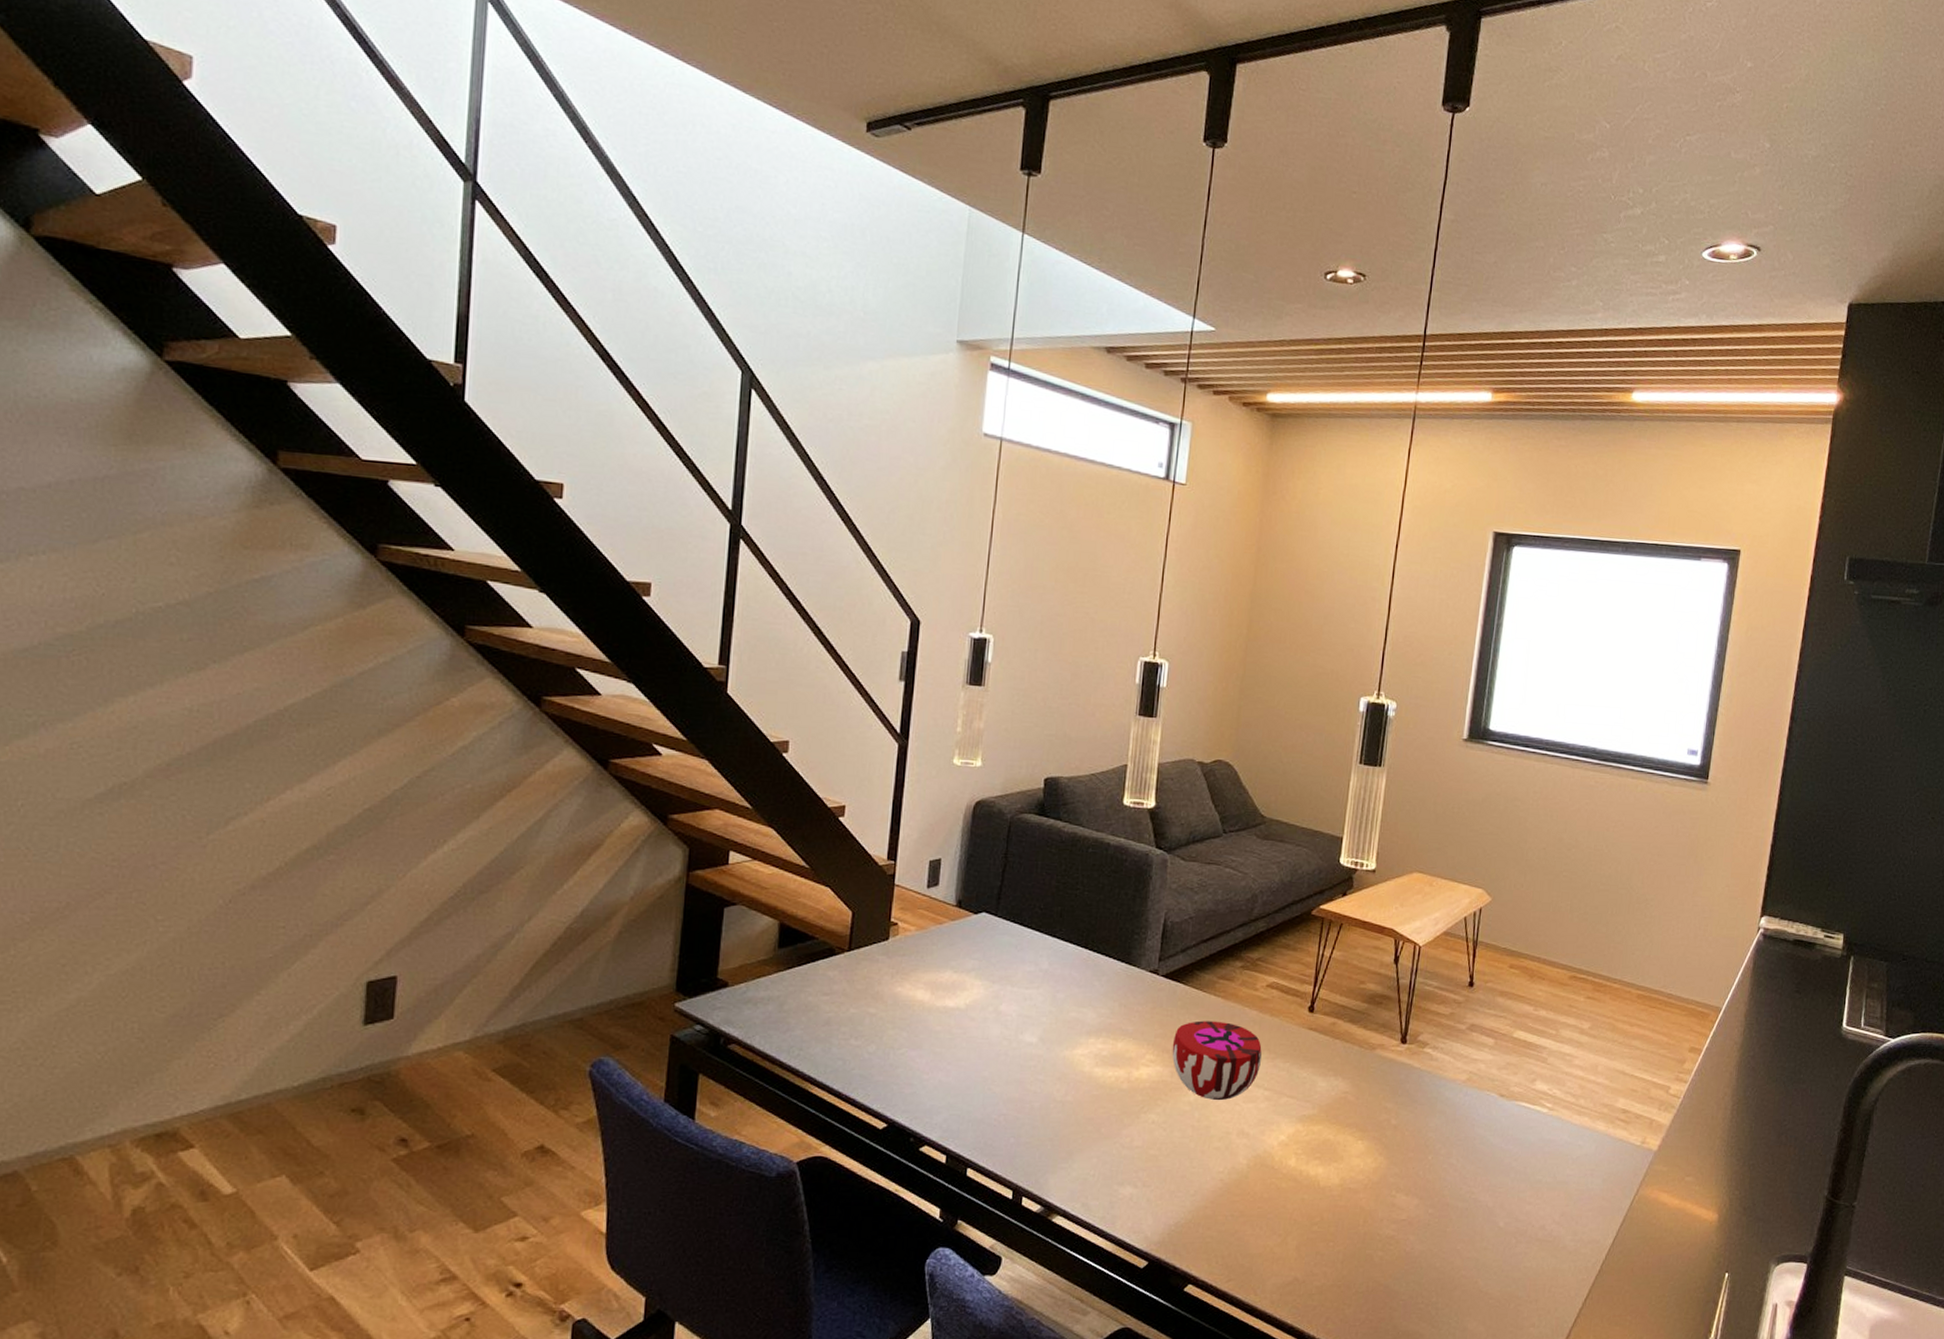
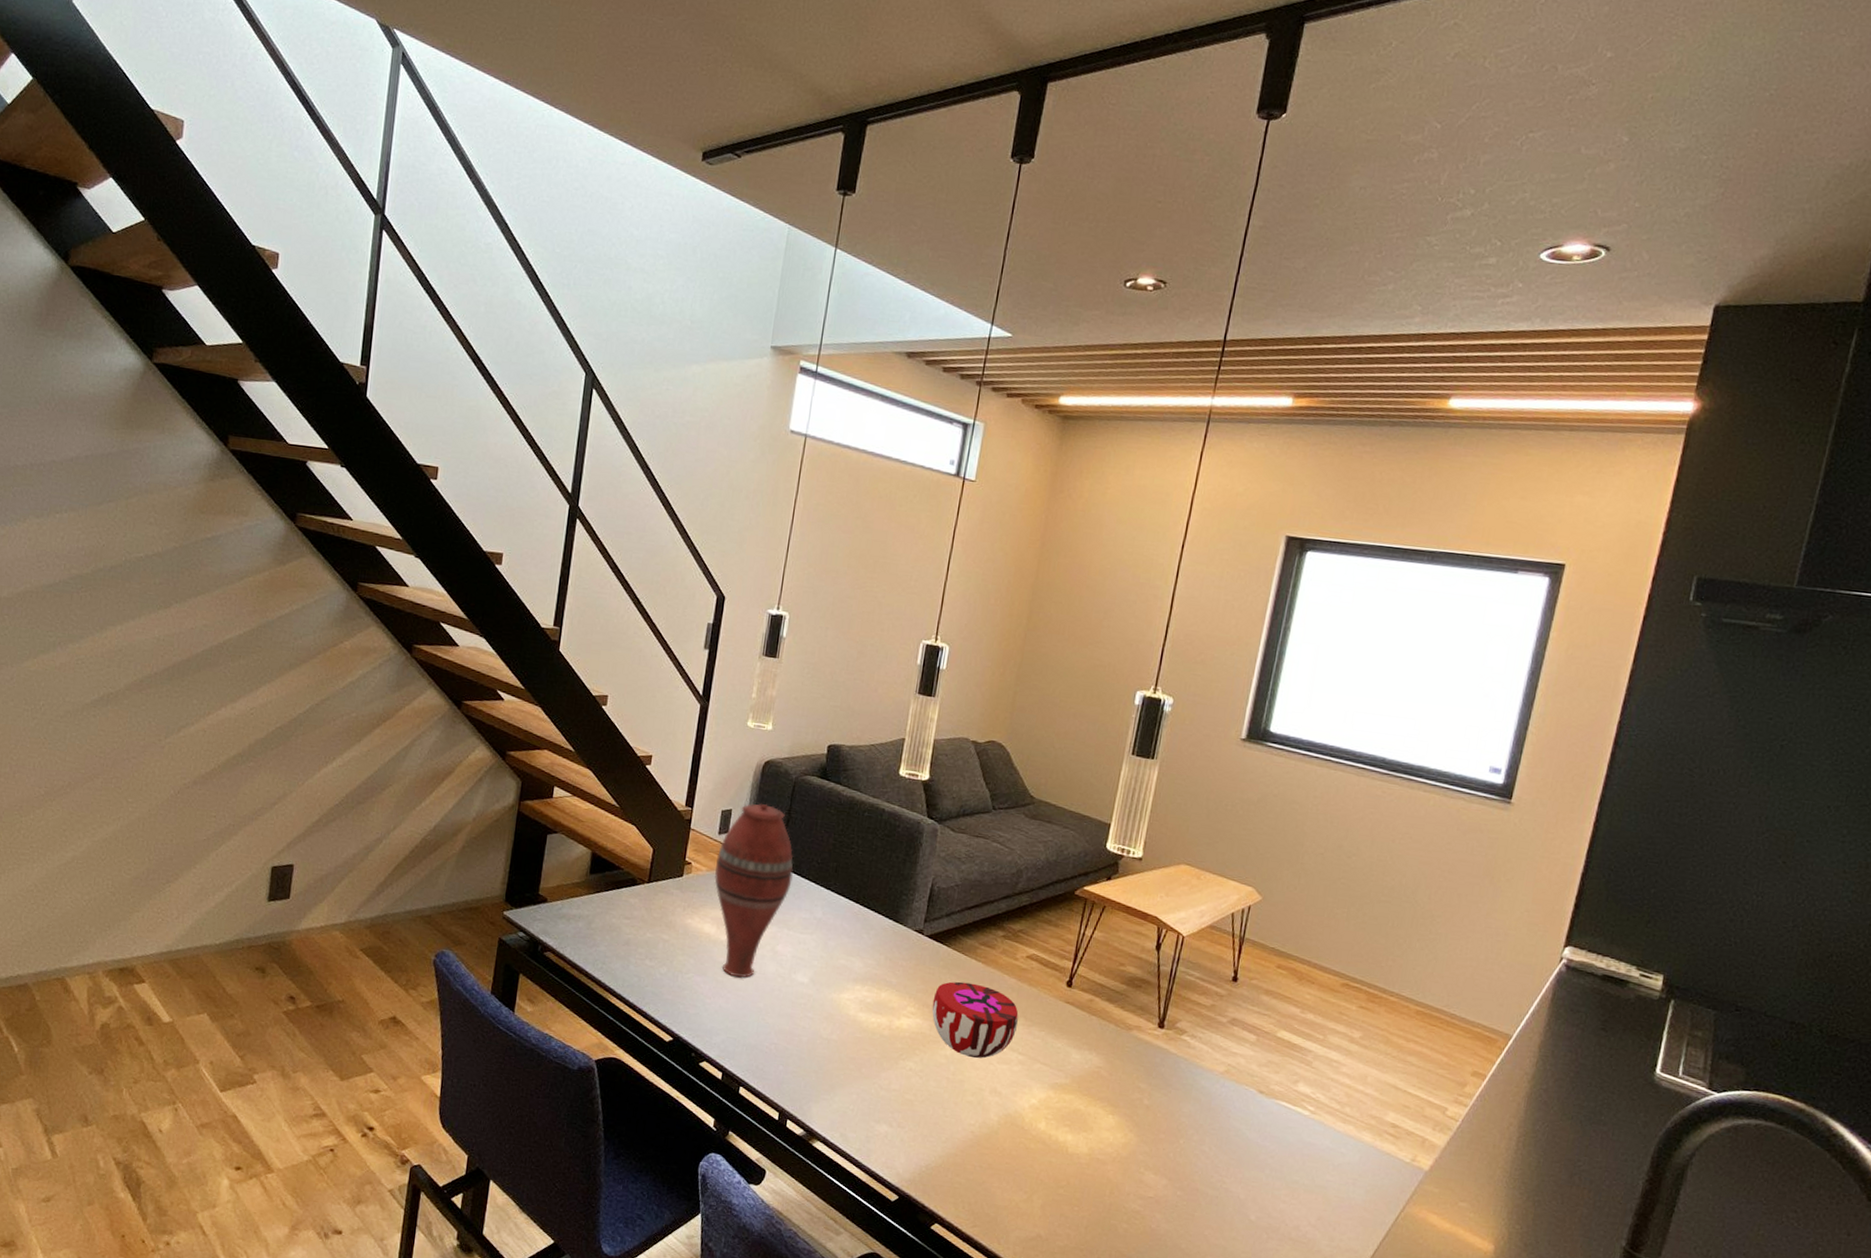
vase: none [925,849,1014,1046] -> present [714,803,794,978]

